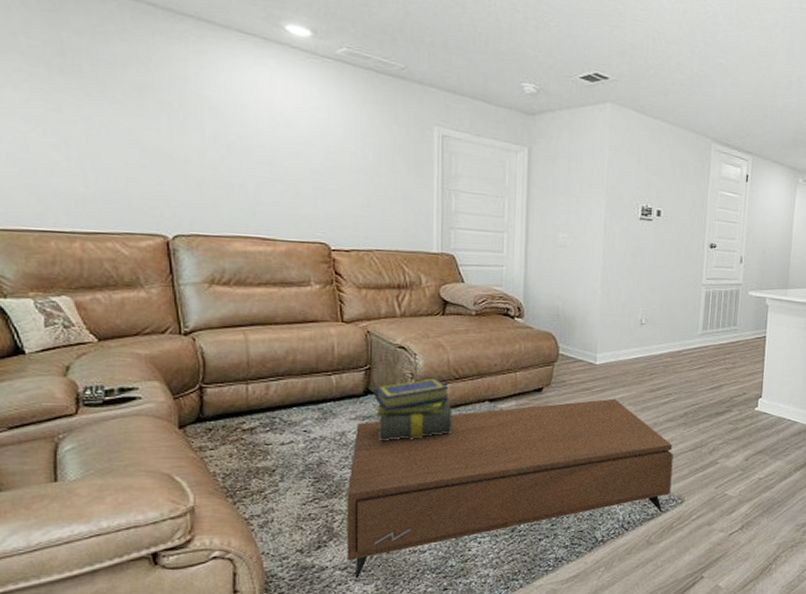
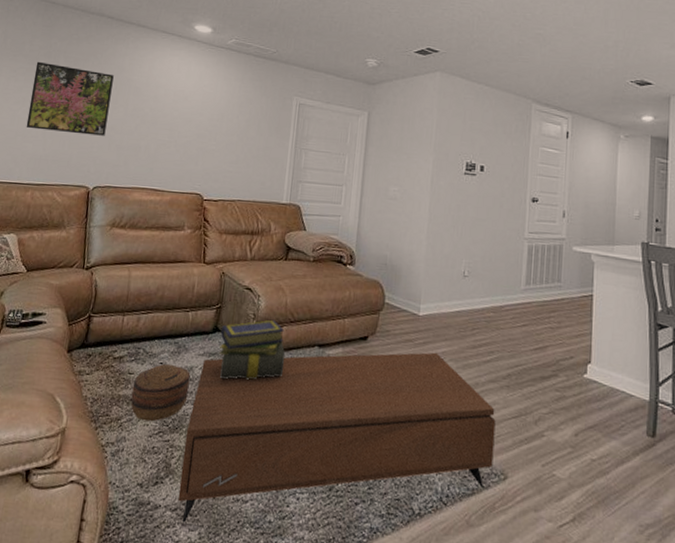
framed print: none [43,62,177,171] -> present [26,61,114,136]
basket: none [273,431,343,490] -> present [130,364,191,422]

